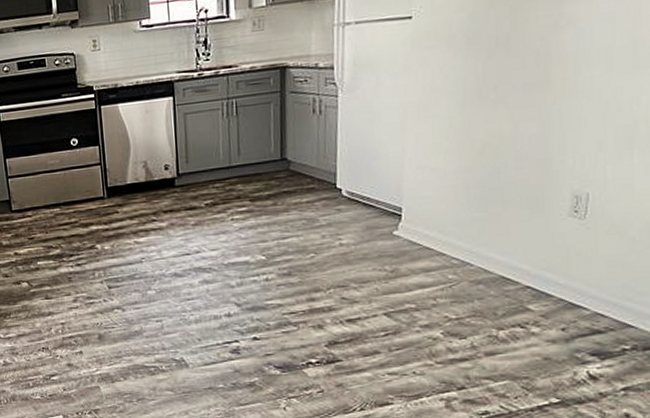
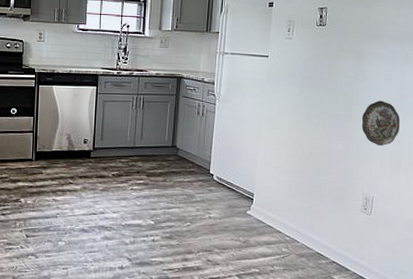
decorative plate: none [565,52,633,120] -> present [361,100,400,146]

